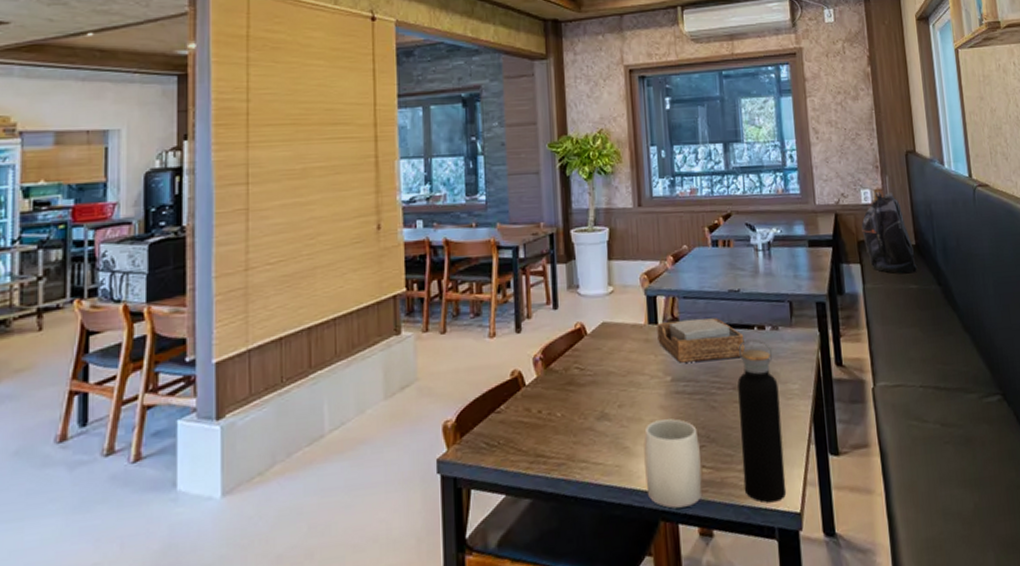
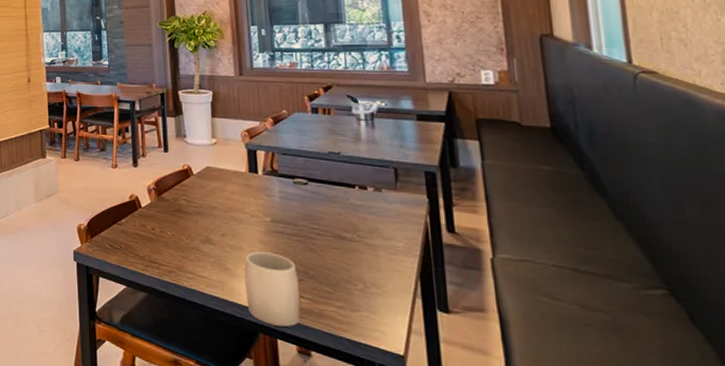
napkin holder: present [657,318,745,363] -> none [257,172,345,212]
water bottle: present [737,338,787,503] -> none [337,196,389,341]
backpack: present [861,191,918,275] -> none [481,72,553,155]

